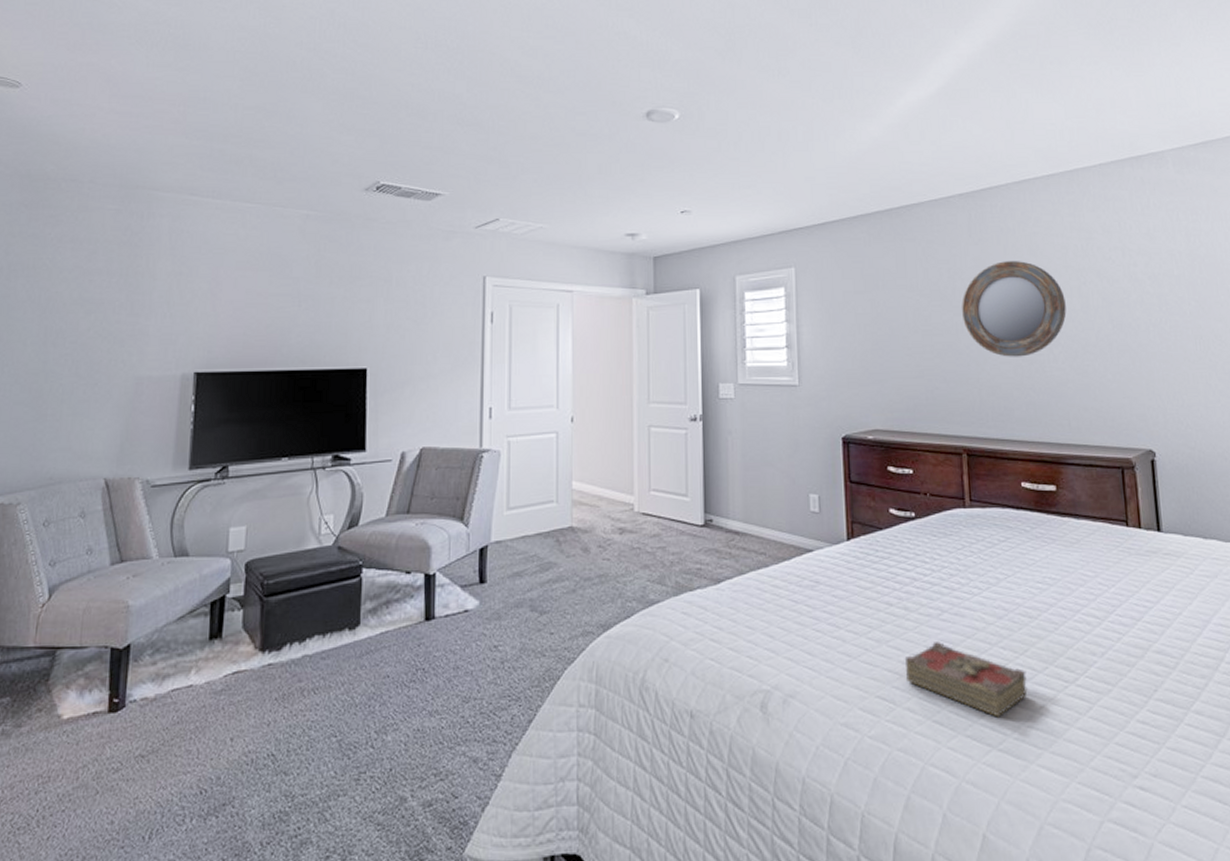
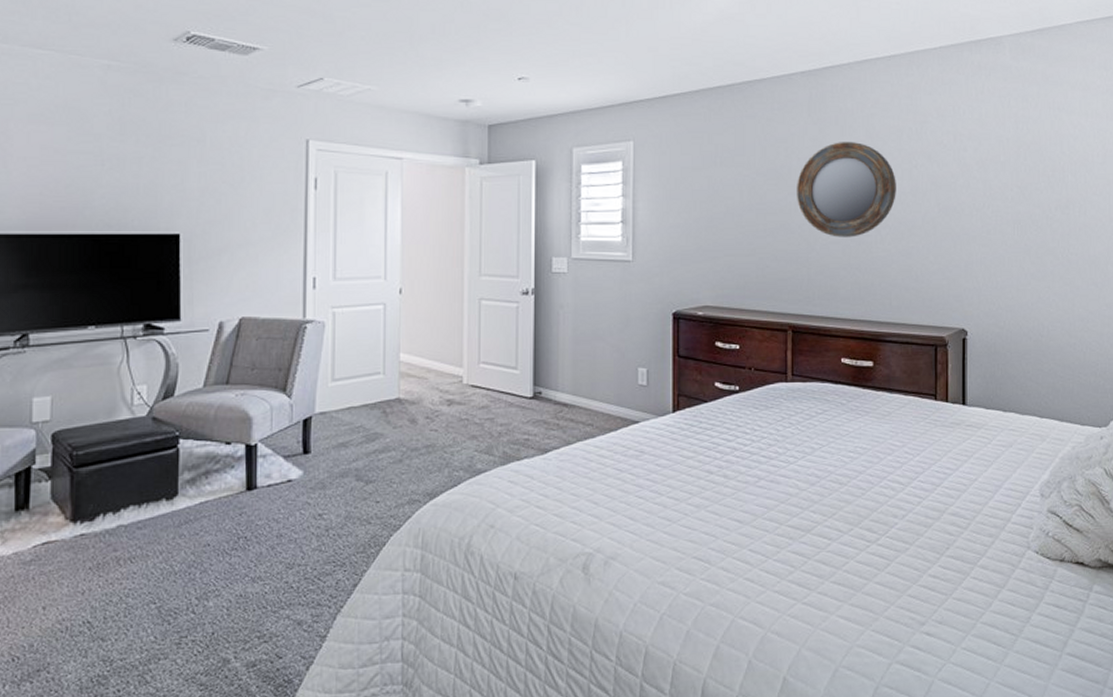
book: present [904,642,1028,717] -> none [721,507,833,574]

